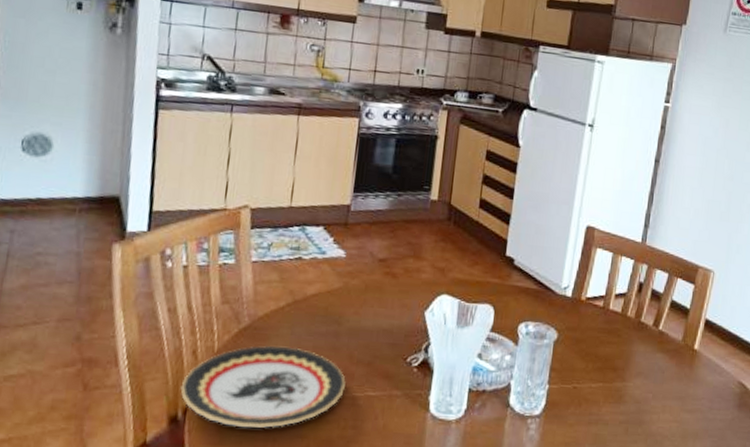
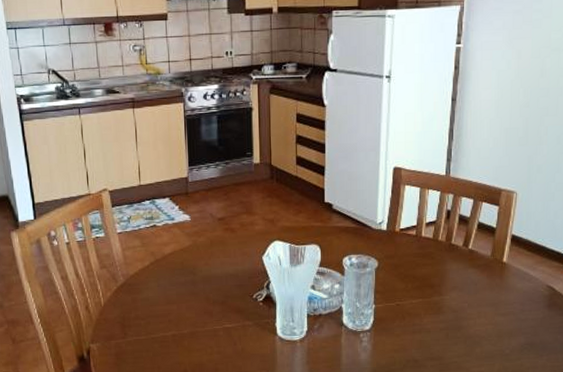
plate: present [180,345,346,428] -> none [82,296,207,361]

